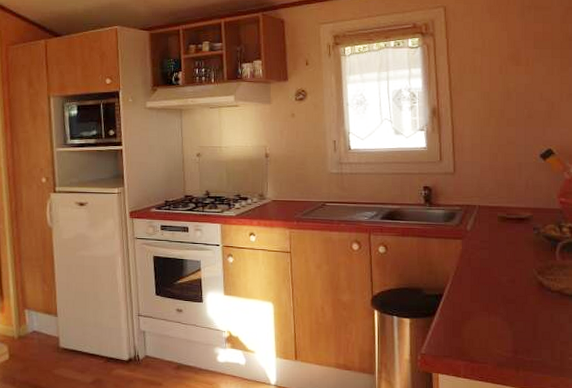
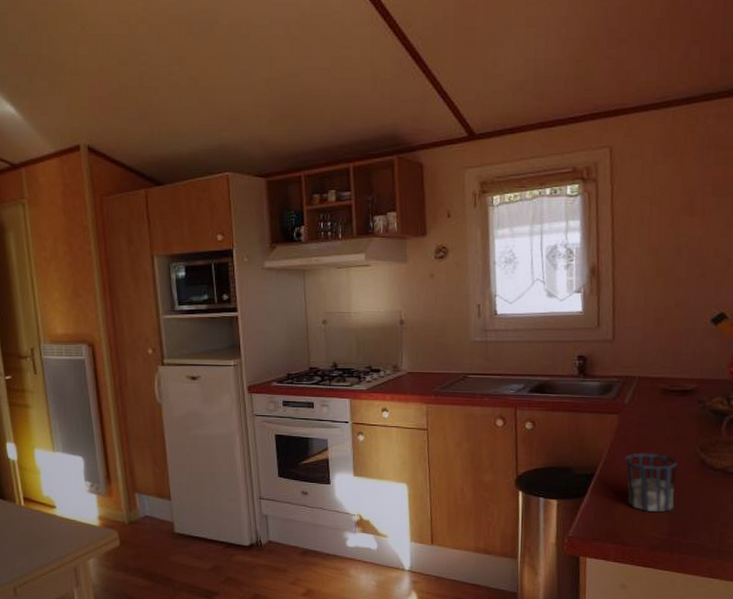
cup: none [469,275,517,331] -> present [624,453,677,513]

